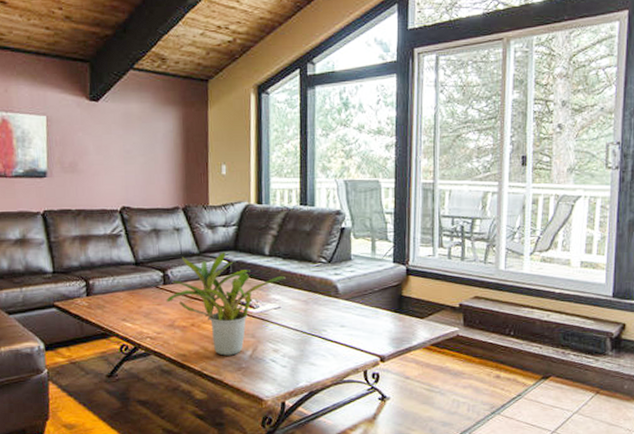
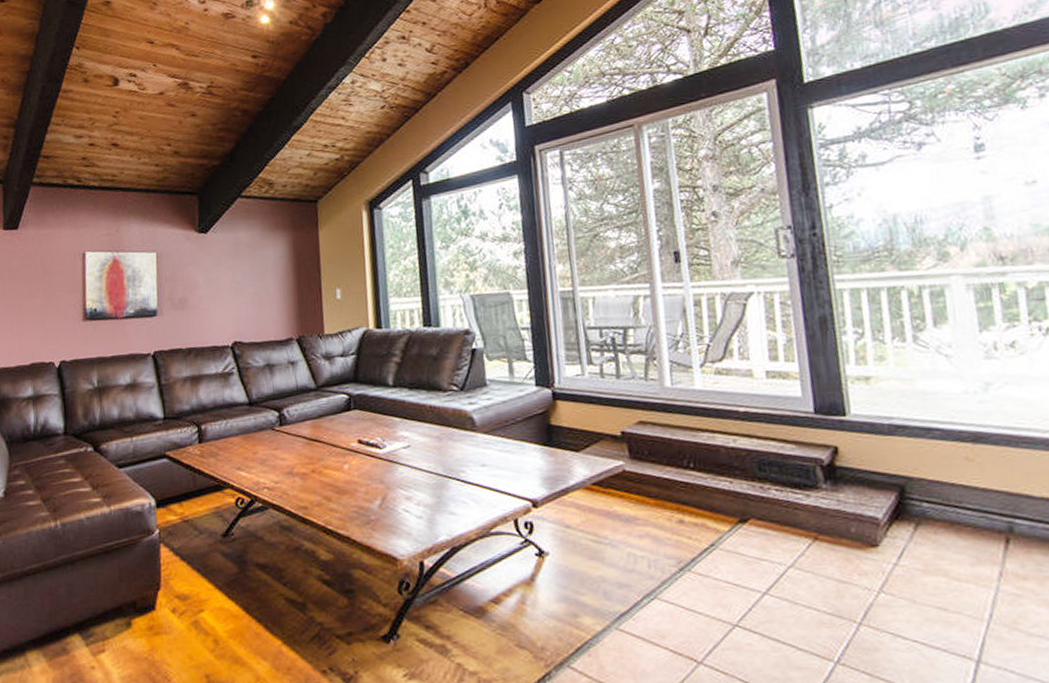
potted plant: present [166,252,286,356] -> none [283,385,414,507]

